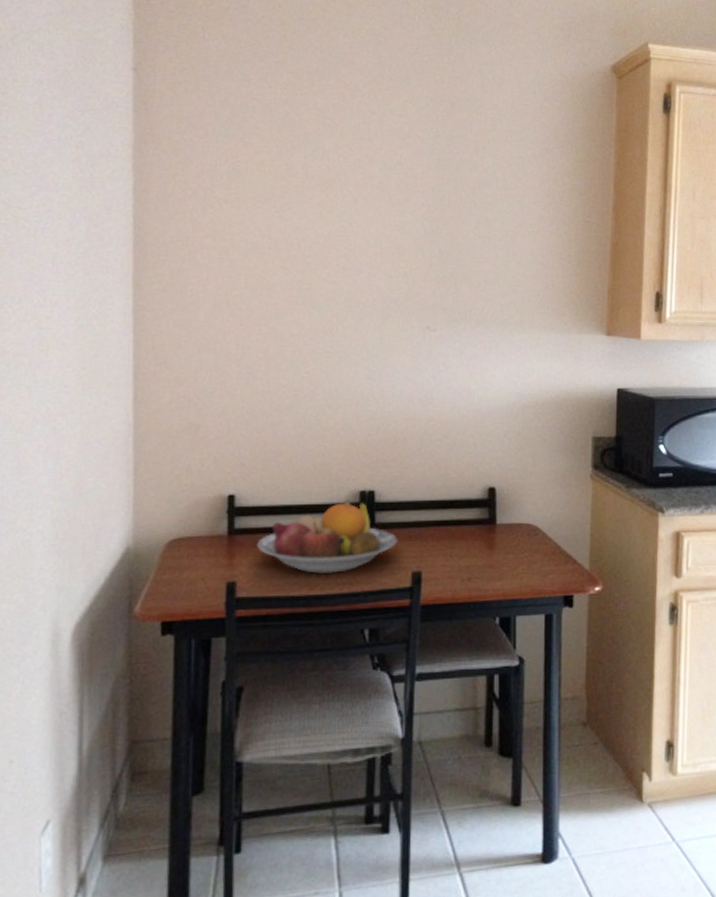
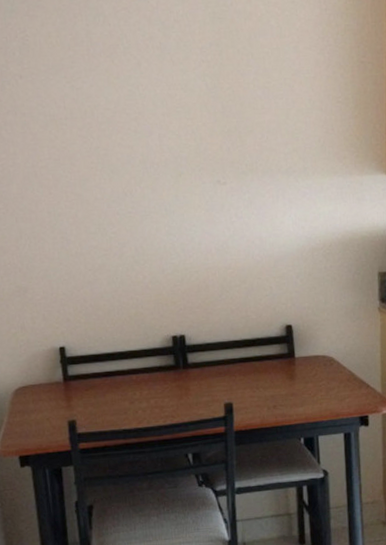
fruit bowl: present [257,500,399,574] -> none [89,345,210,410]

